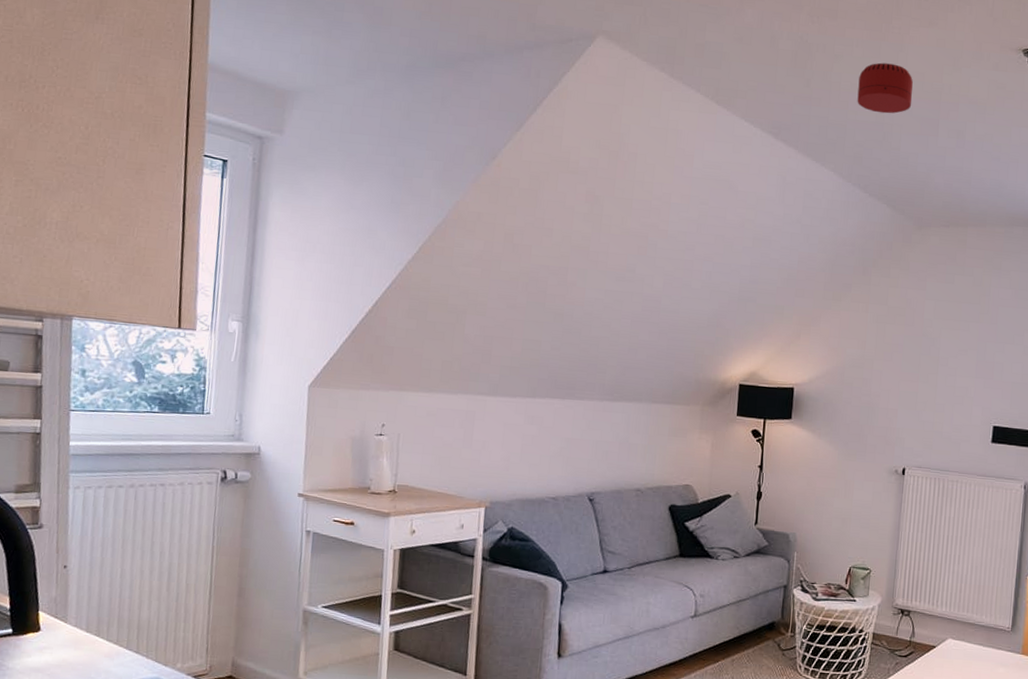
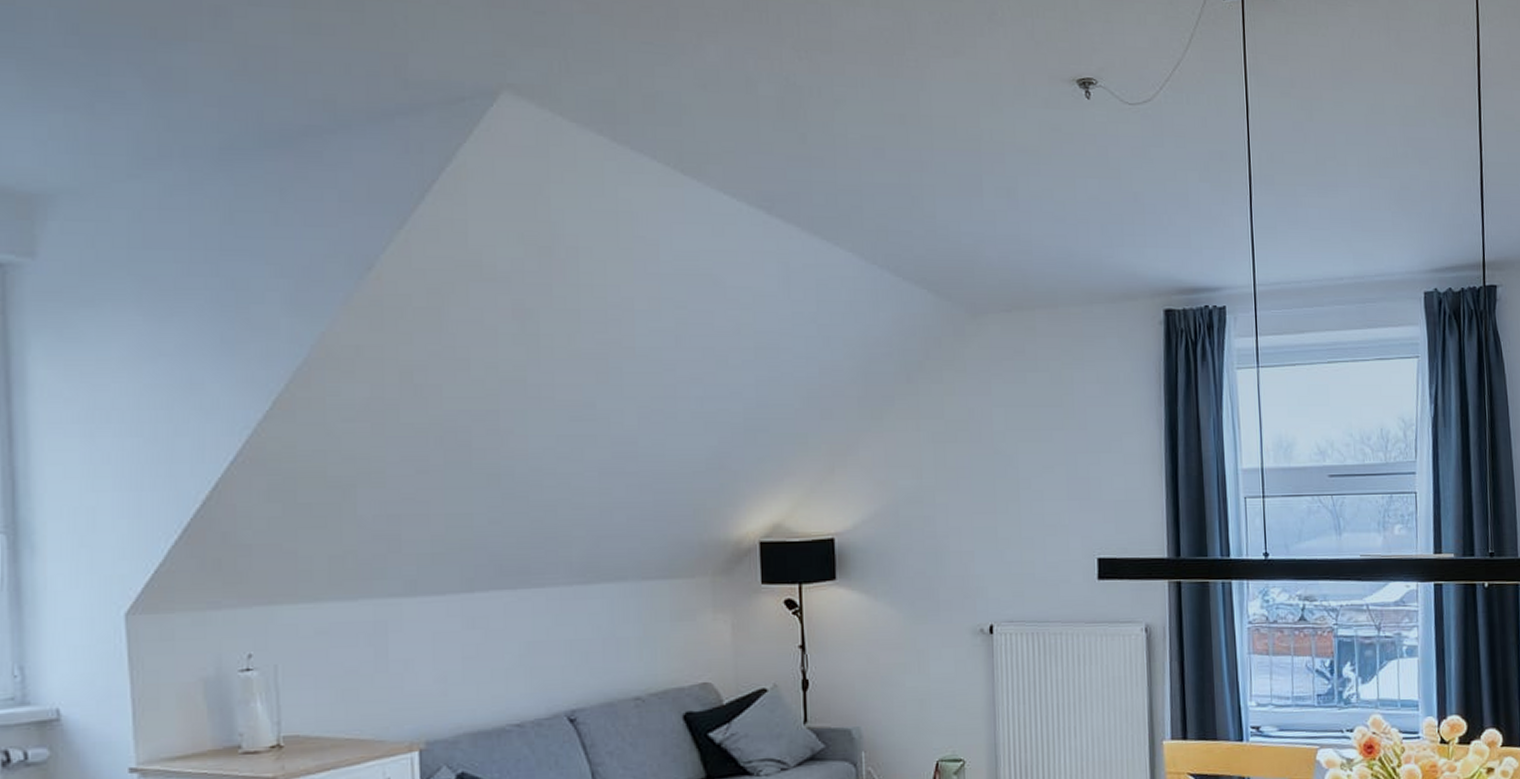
smoke detector: present [857,62,913,114] -> none [870,106,944,172]

